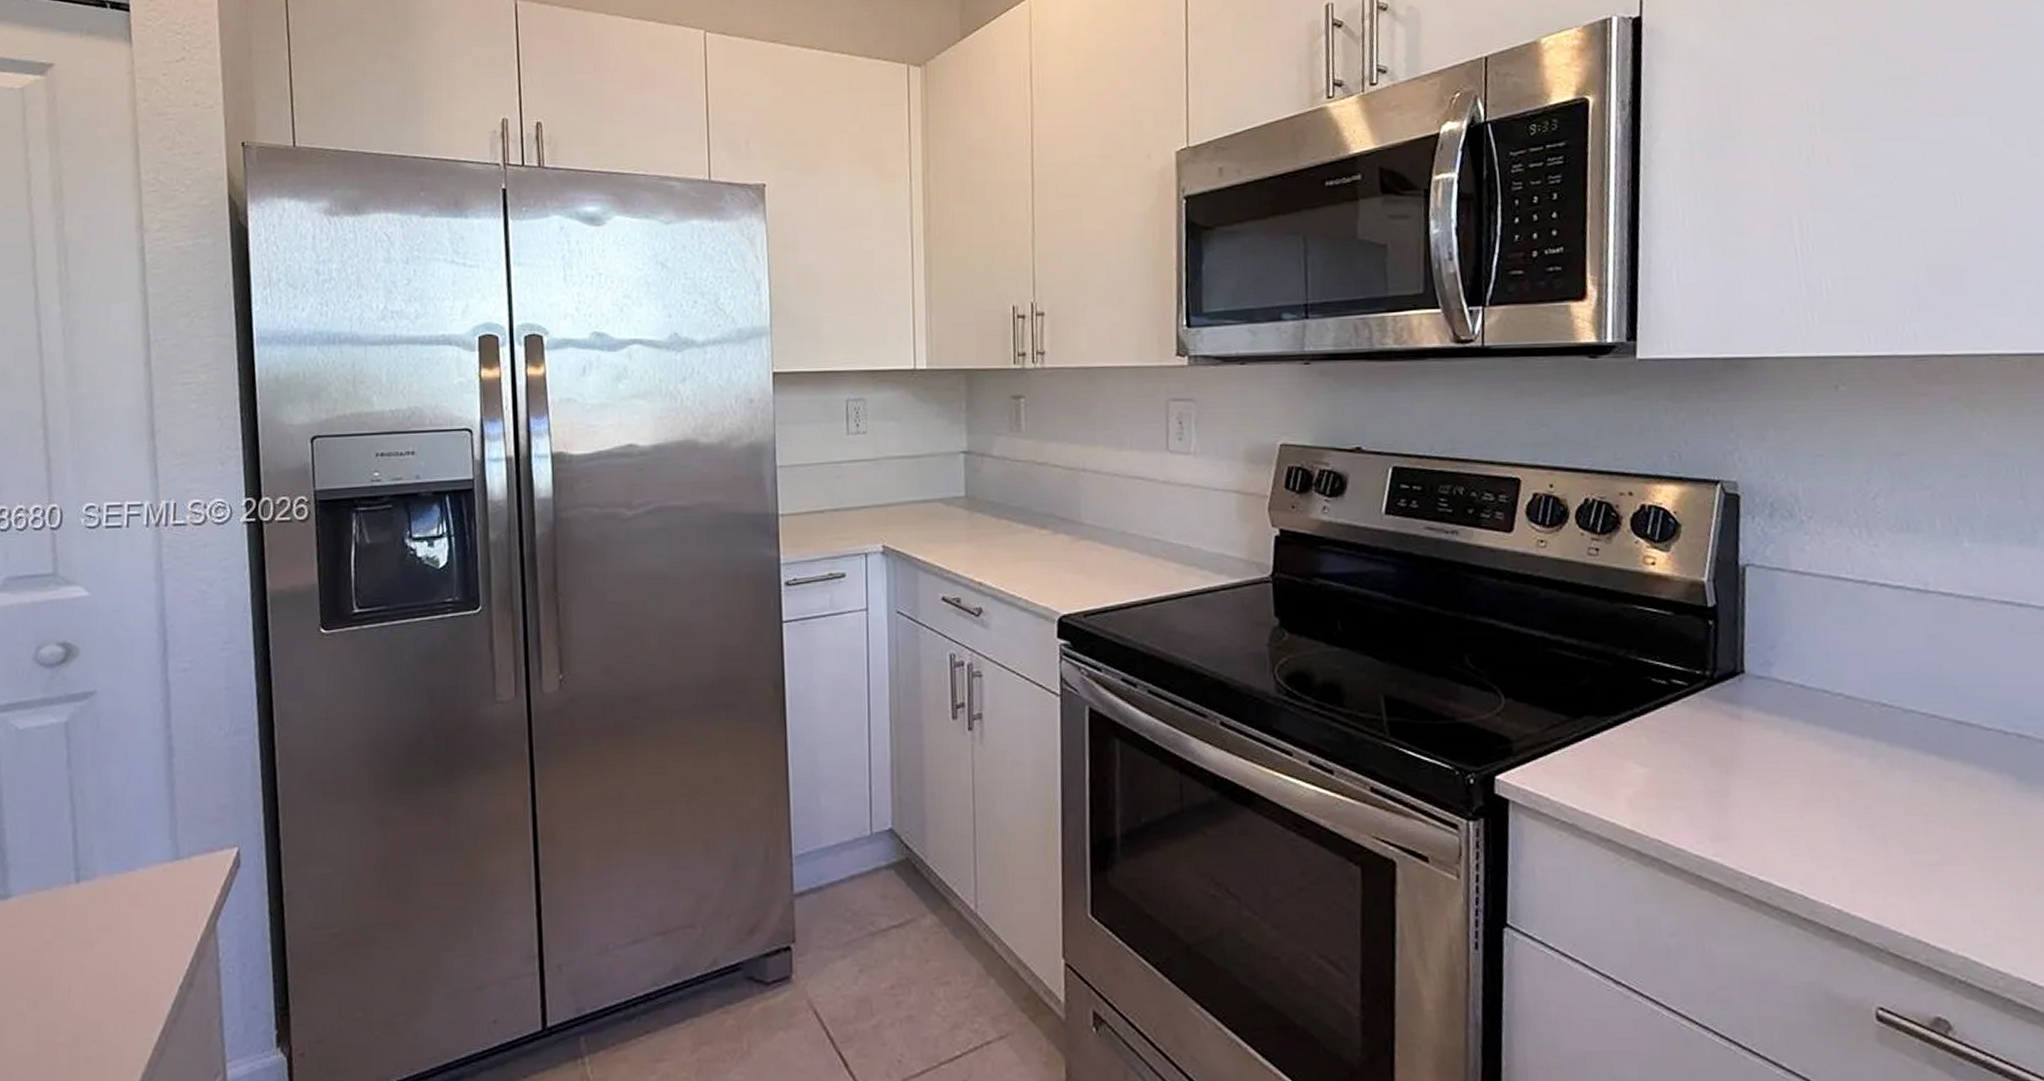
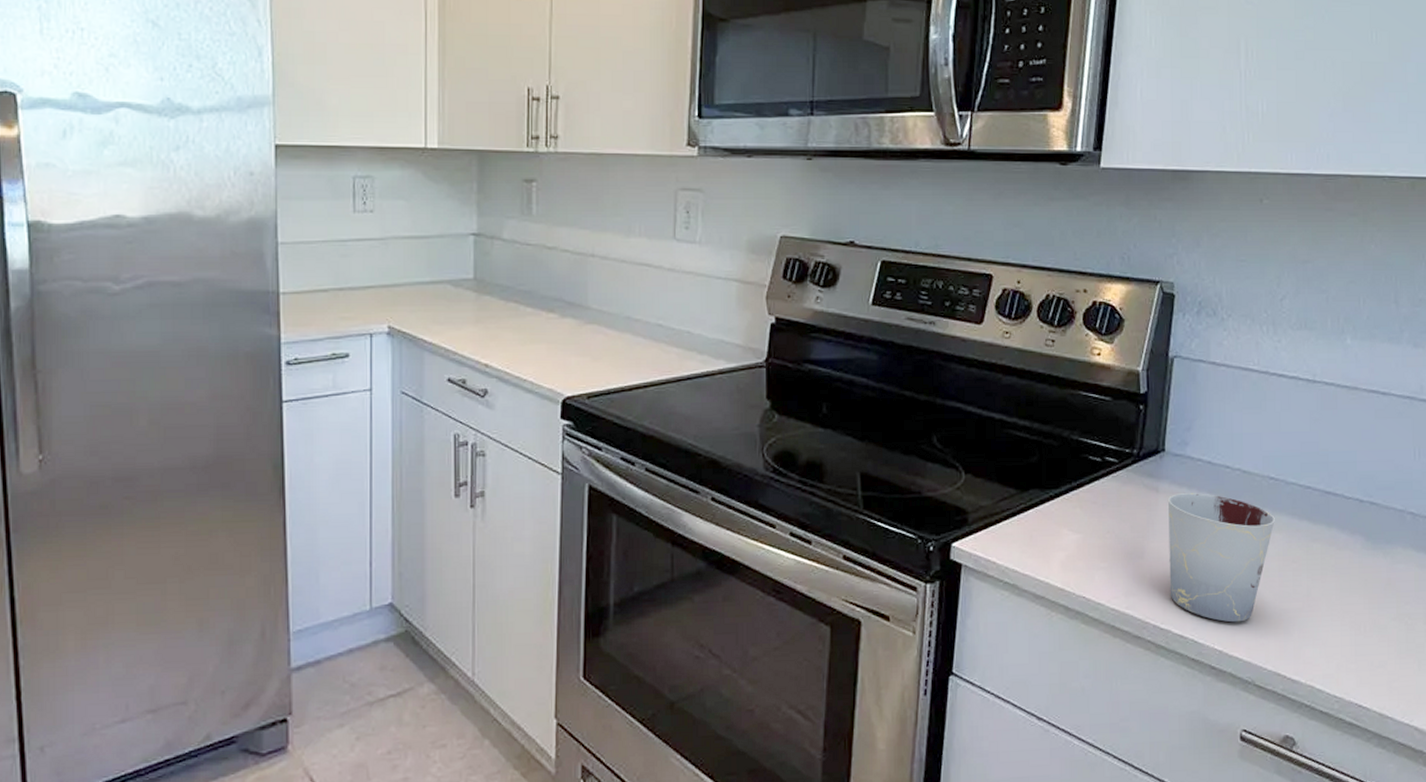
cup: none [1753,721,1894,876] -> present [1167,493,1275,623]

